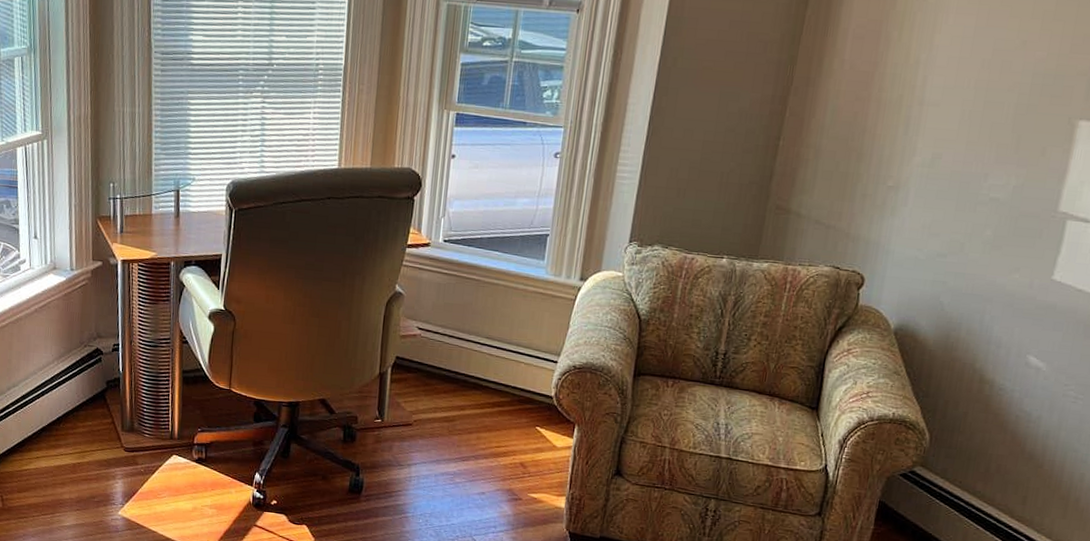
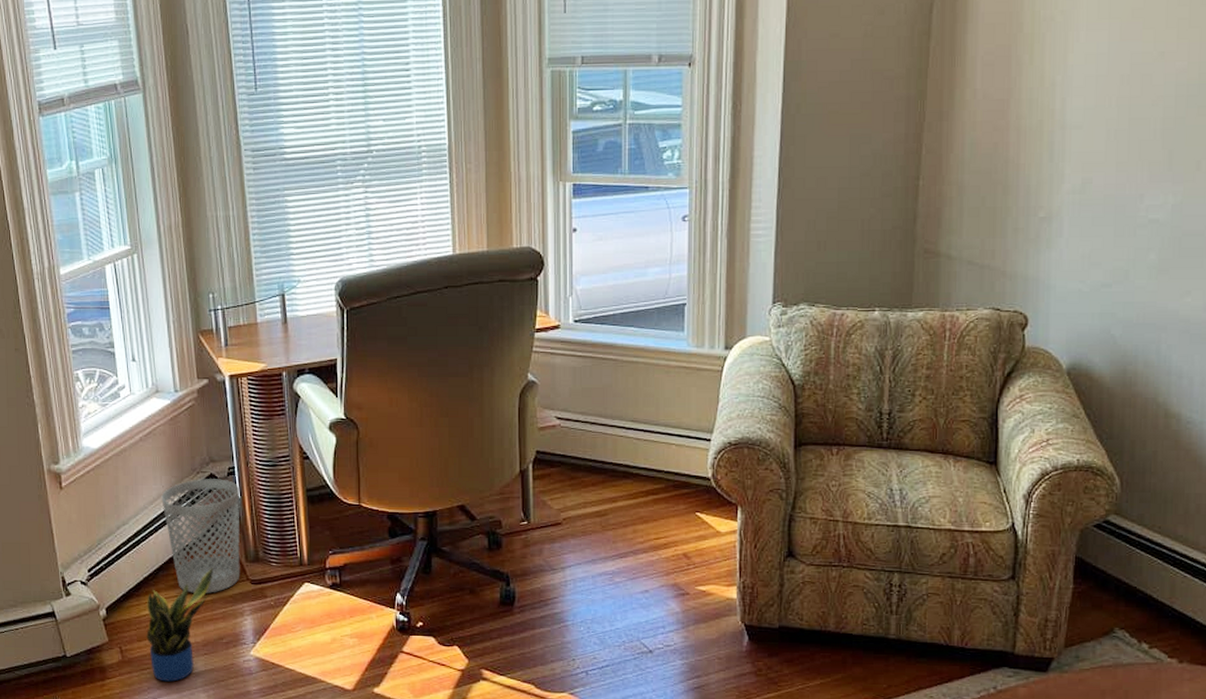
potted plant: none [26,433,92,532] -> present [146,568,214,682]
wastebasket: none [50,352,121,456] -> present [161,479,240,593]

